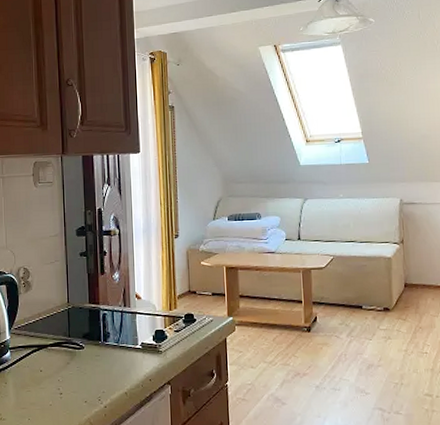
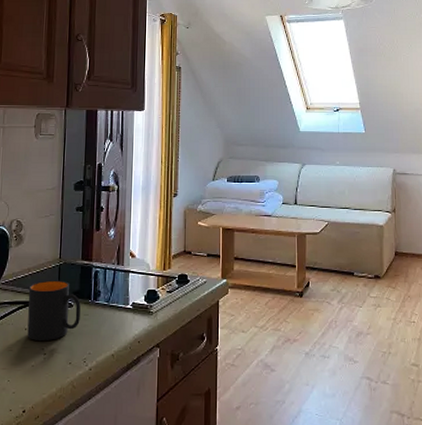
mug: none [40,323,92,382] -> present [27,280,81,342]

